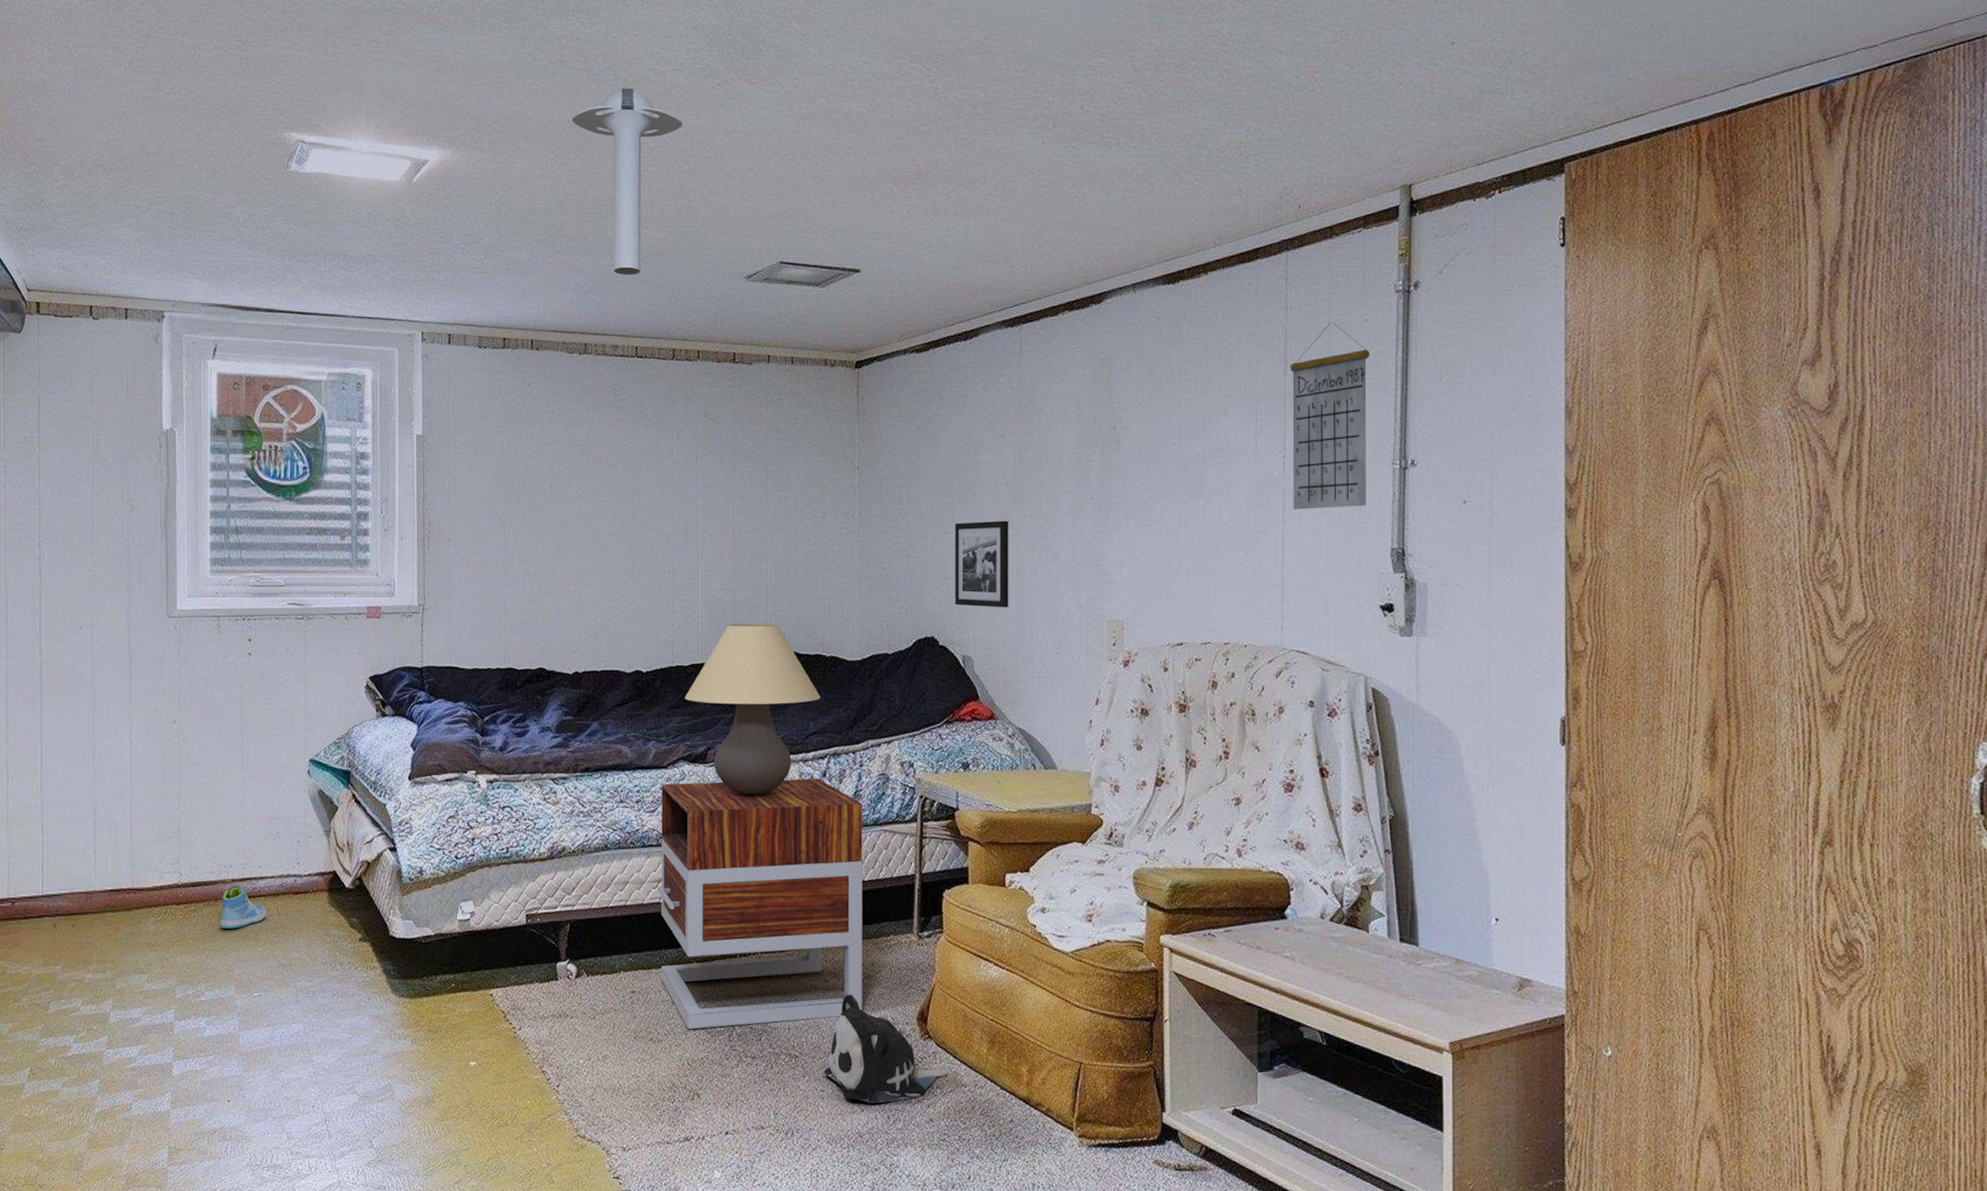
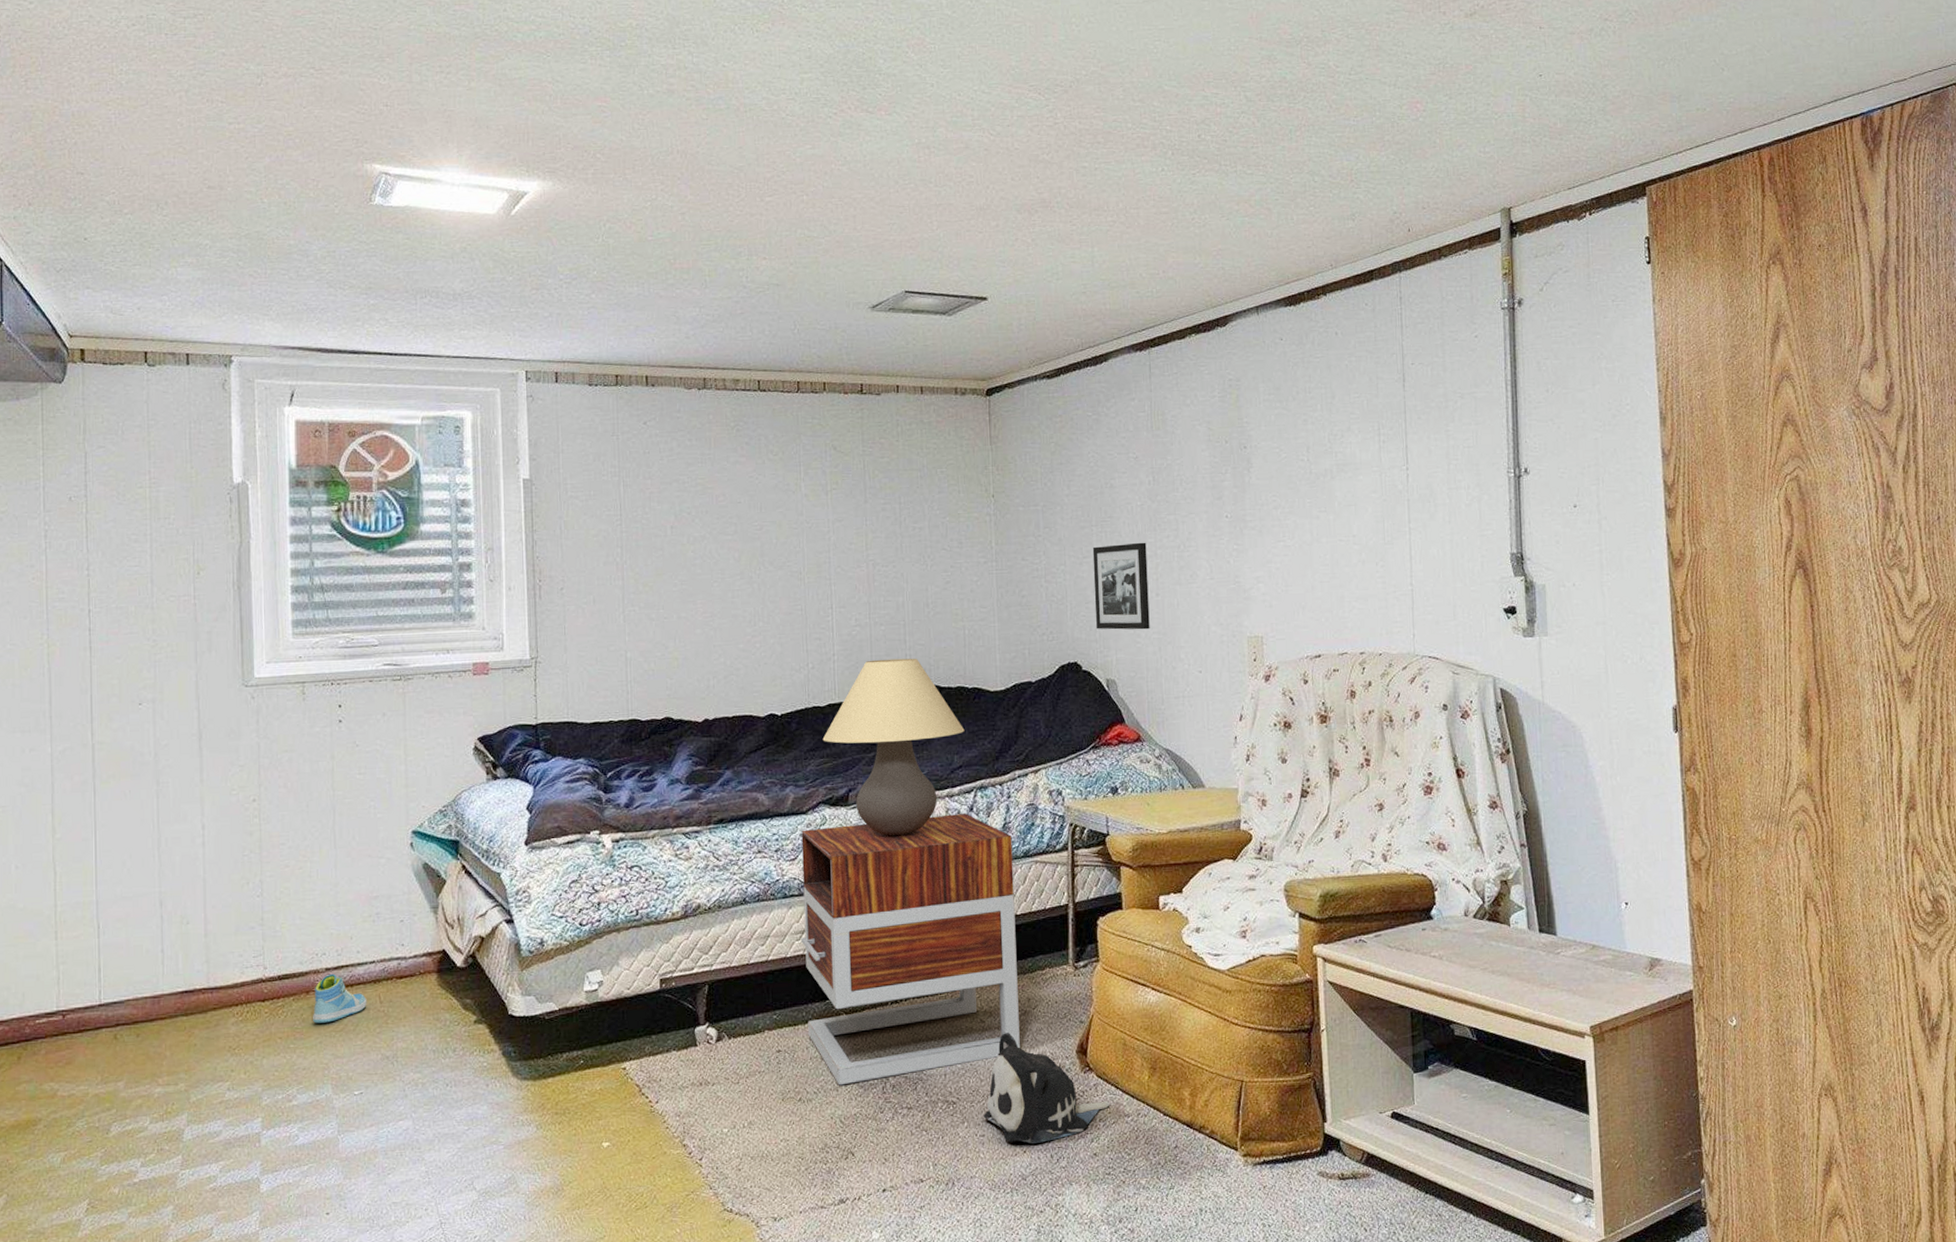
ceiling light: present [572,88,682,276] -> none [682,117,799,308]
calendar: present [1290,323,1370,509] -> none [1408,340,1486,520]

